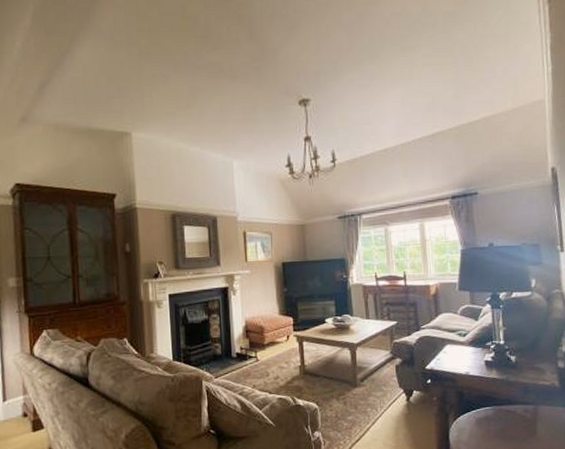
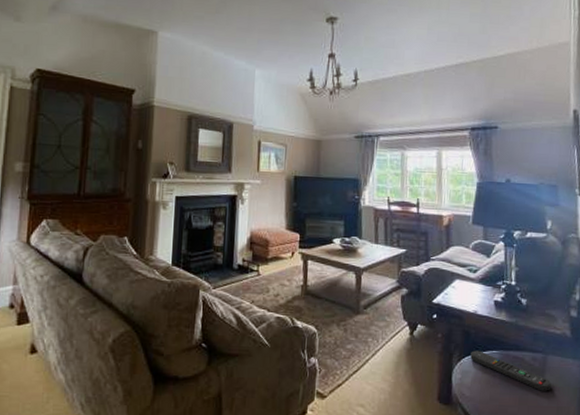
remote control: none [465,408,543,439] -> present [470,350,551,391]

